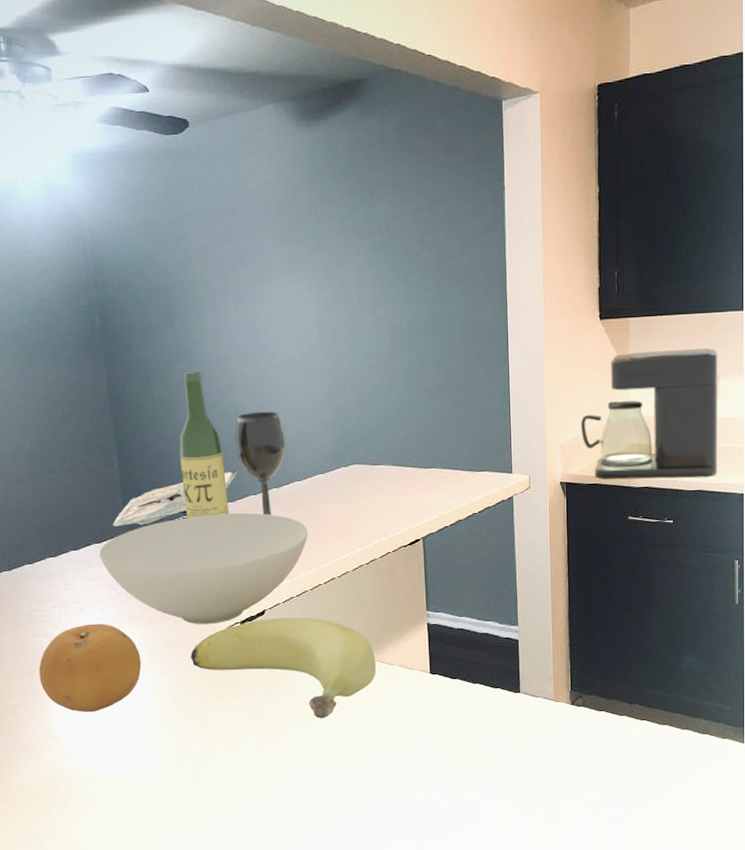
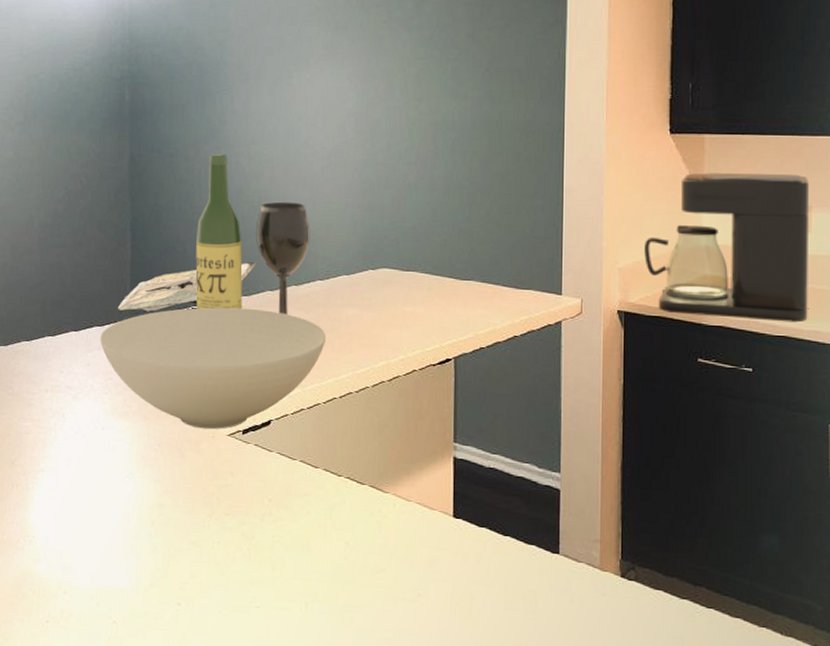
fruit: present [39,623,142,713] -> none [20,413,131,514]
banana: present [191,617,376,719] -> none [185,430,391,555]

